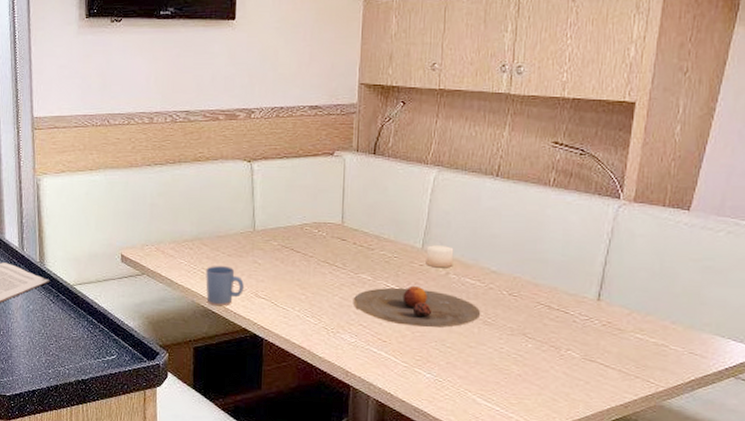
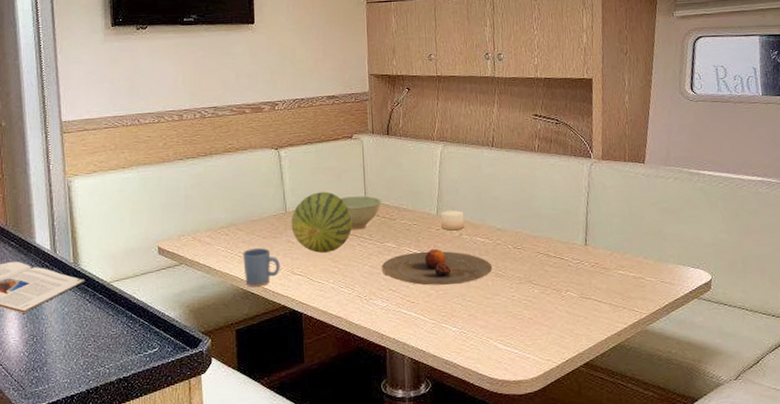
fruit: none [258,212,325,278] -> present [291,191,352,253]
bowl: none [314,219,360,257] -> present [340,195,381,230]

